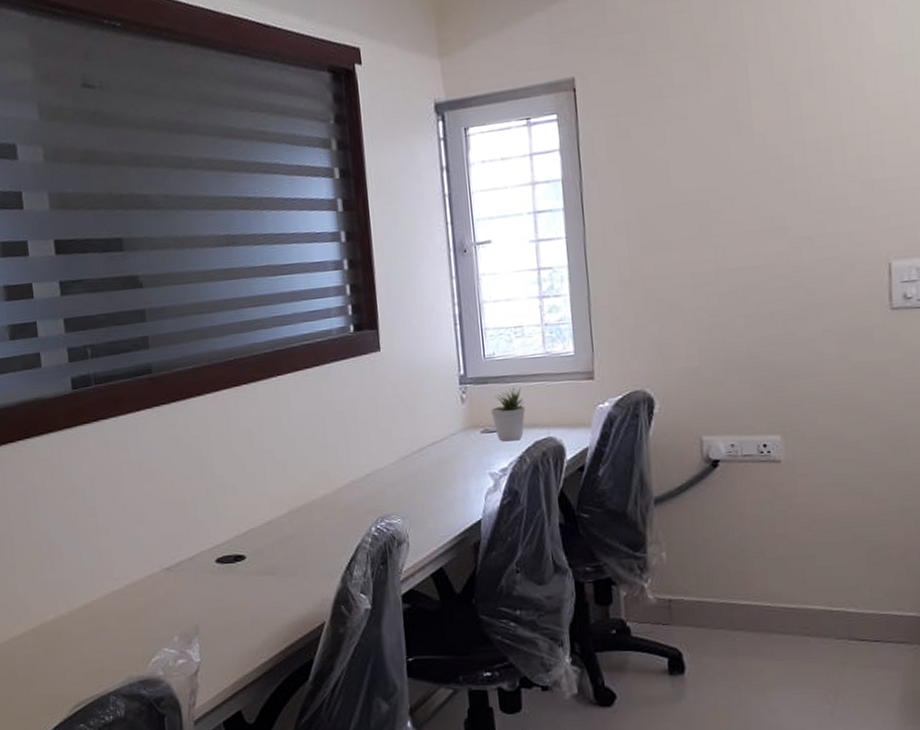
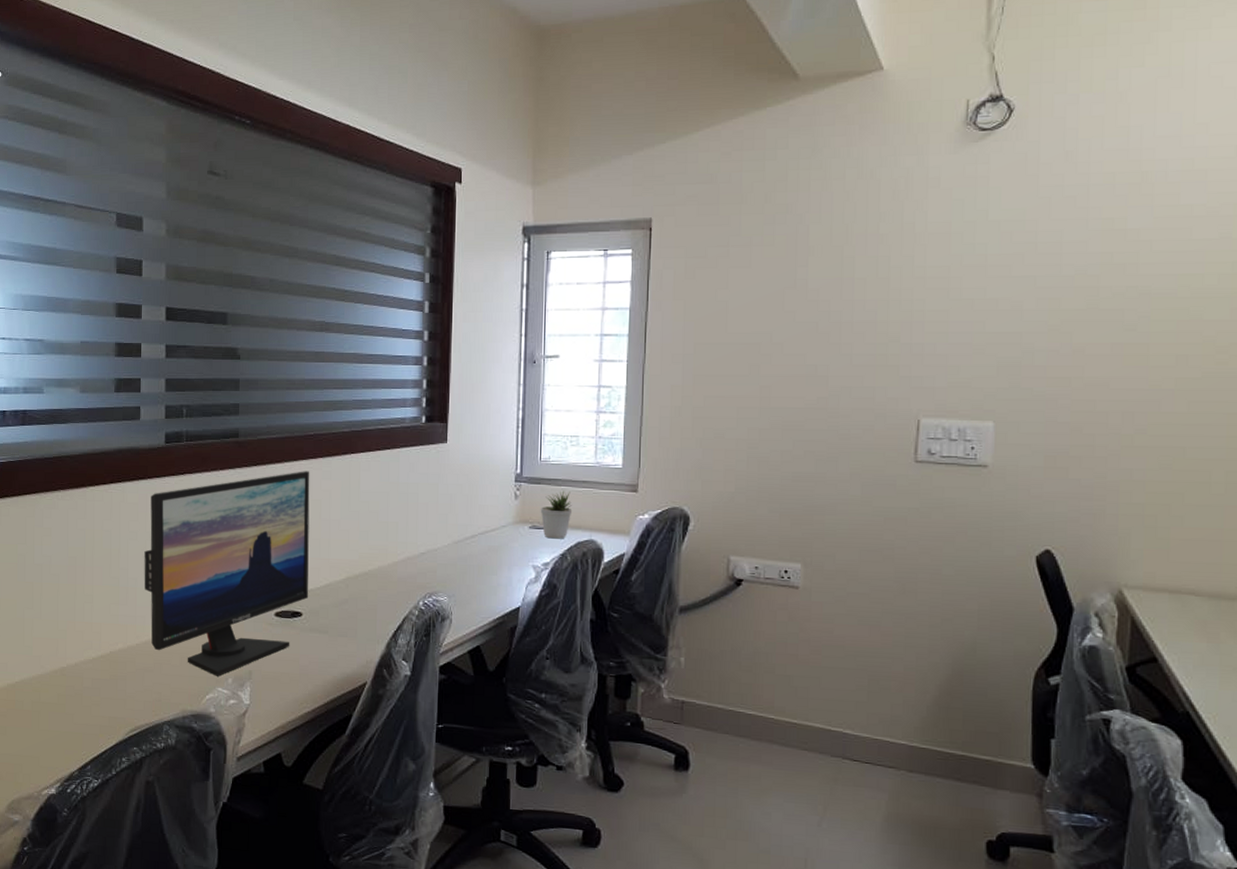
computer monitor: none [64,400,251,636] -> present [144,471,310,676]

